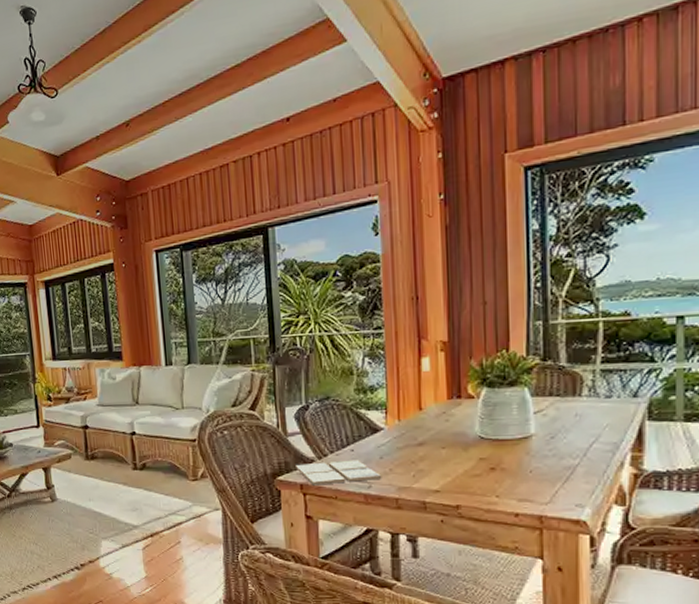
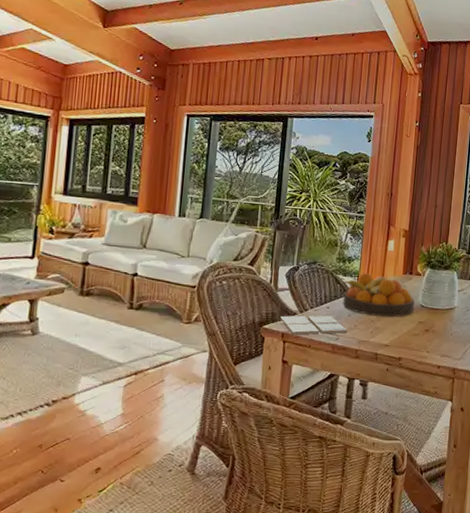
fruit bowl: none [367,403,469,456] -> present [342,273,414,317]

